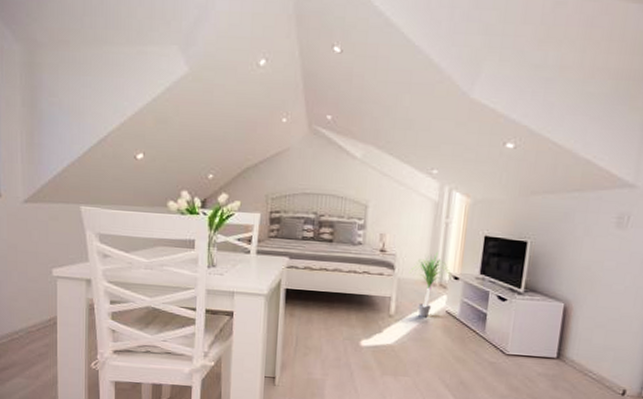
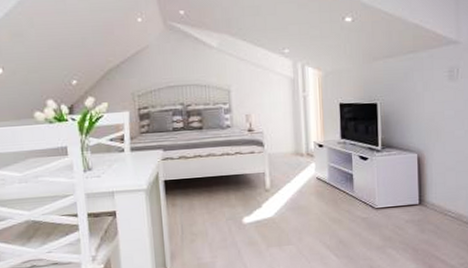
potted plant: present [409,252,452,317] -> none [277,124,316,187]

